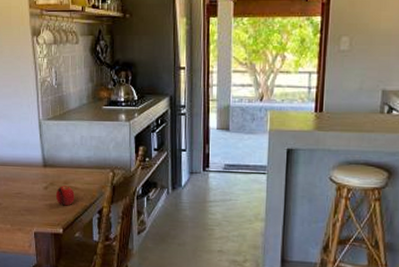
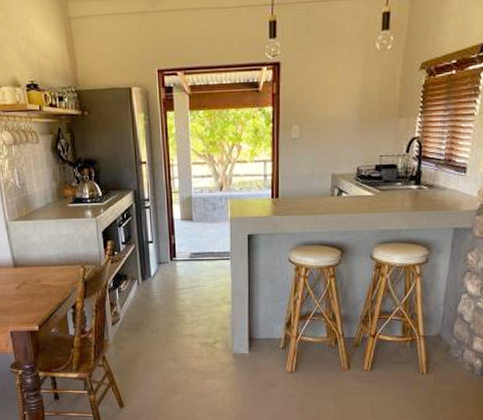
fruit: present [55,185,75,206] -> none [28,284,48,304]

